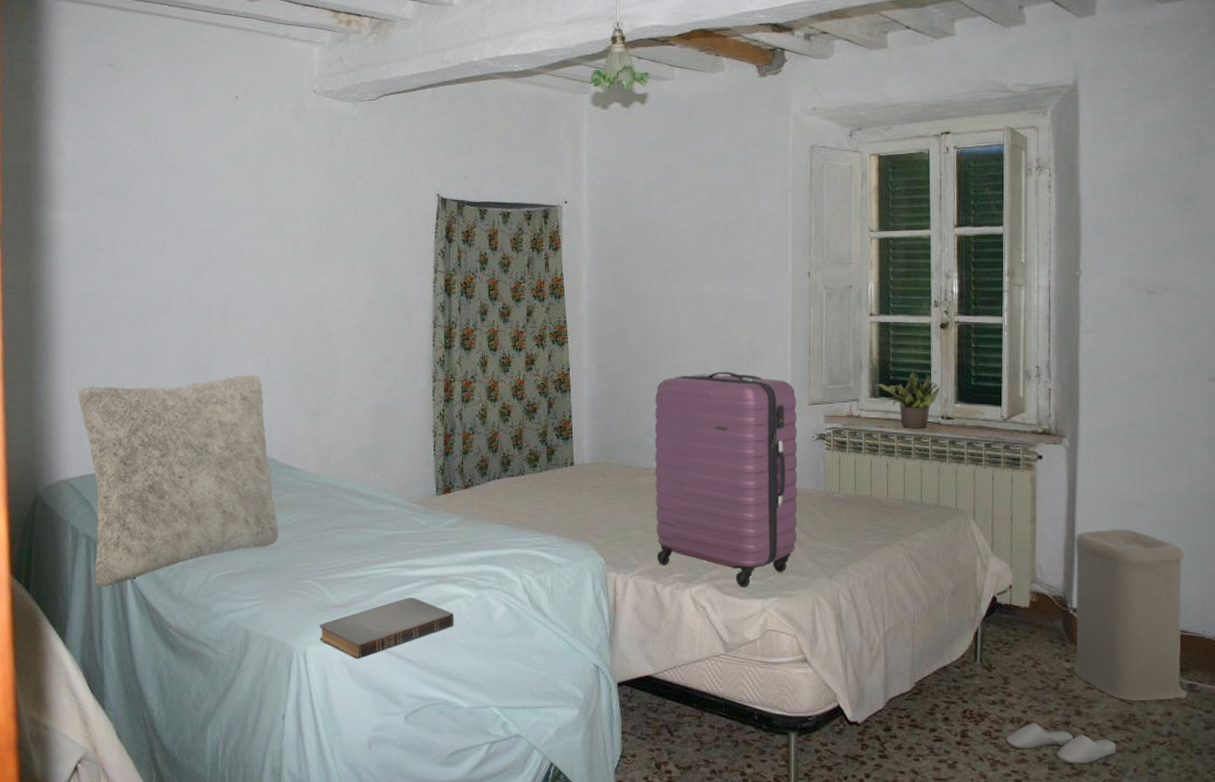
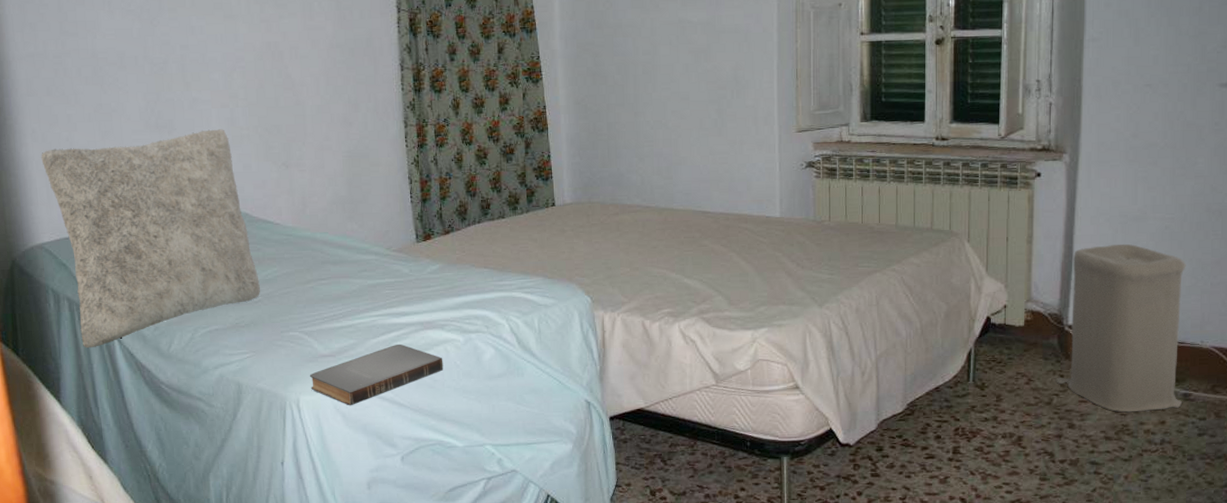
suitcase: present [654,371,798,588] -> none [636,101,787,320]
potted plant: present [877,371,940,429] -> none [868,92,935,152]
slippers: present [1005,722,1117,764] -> none [997,436,1108,475]

